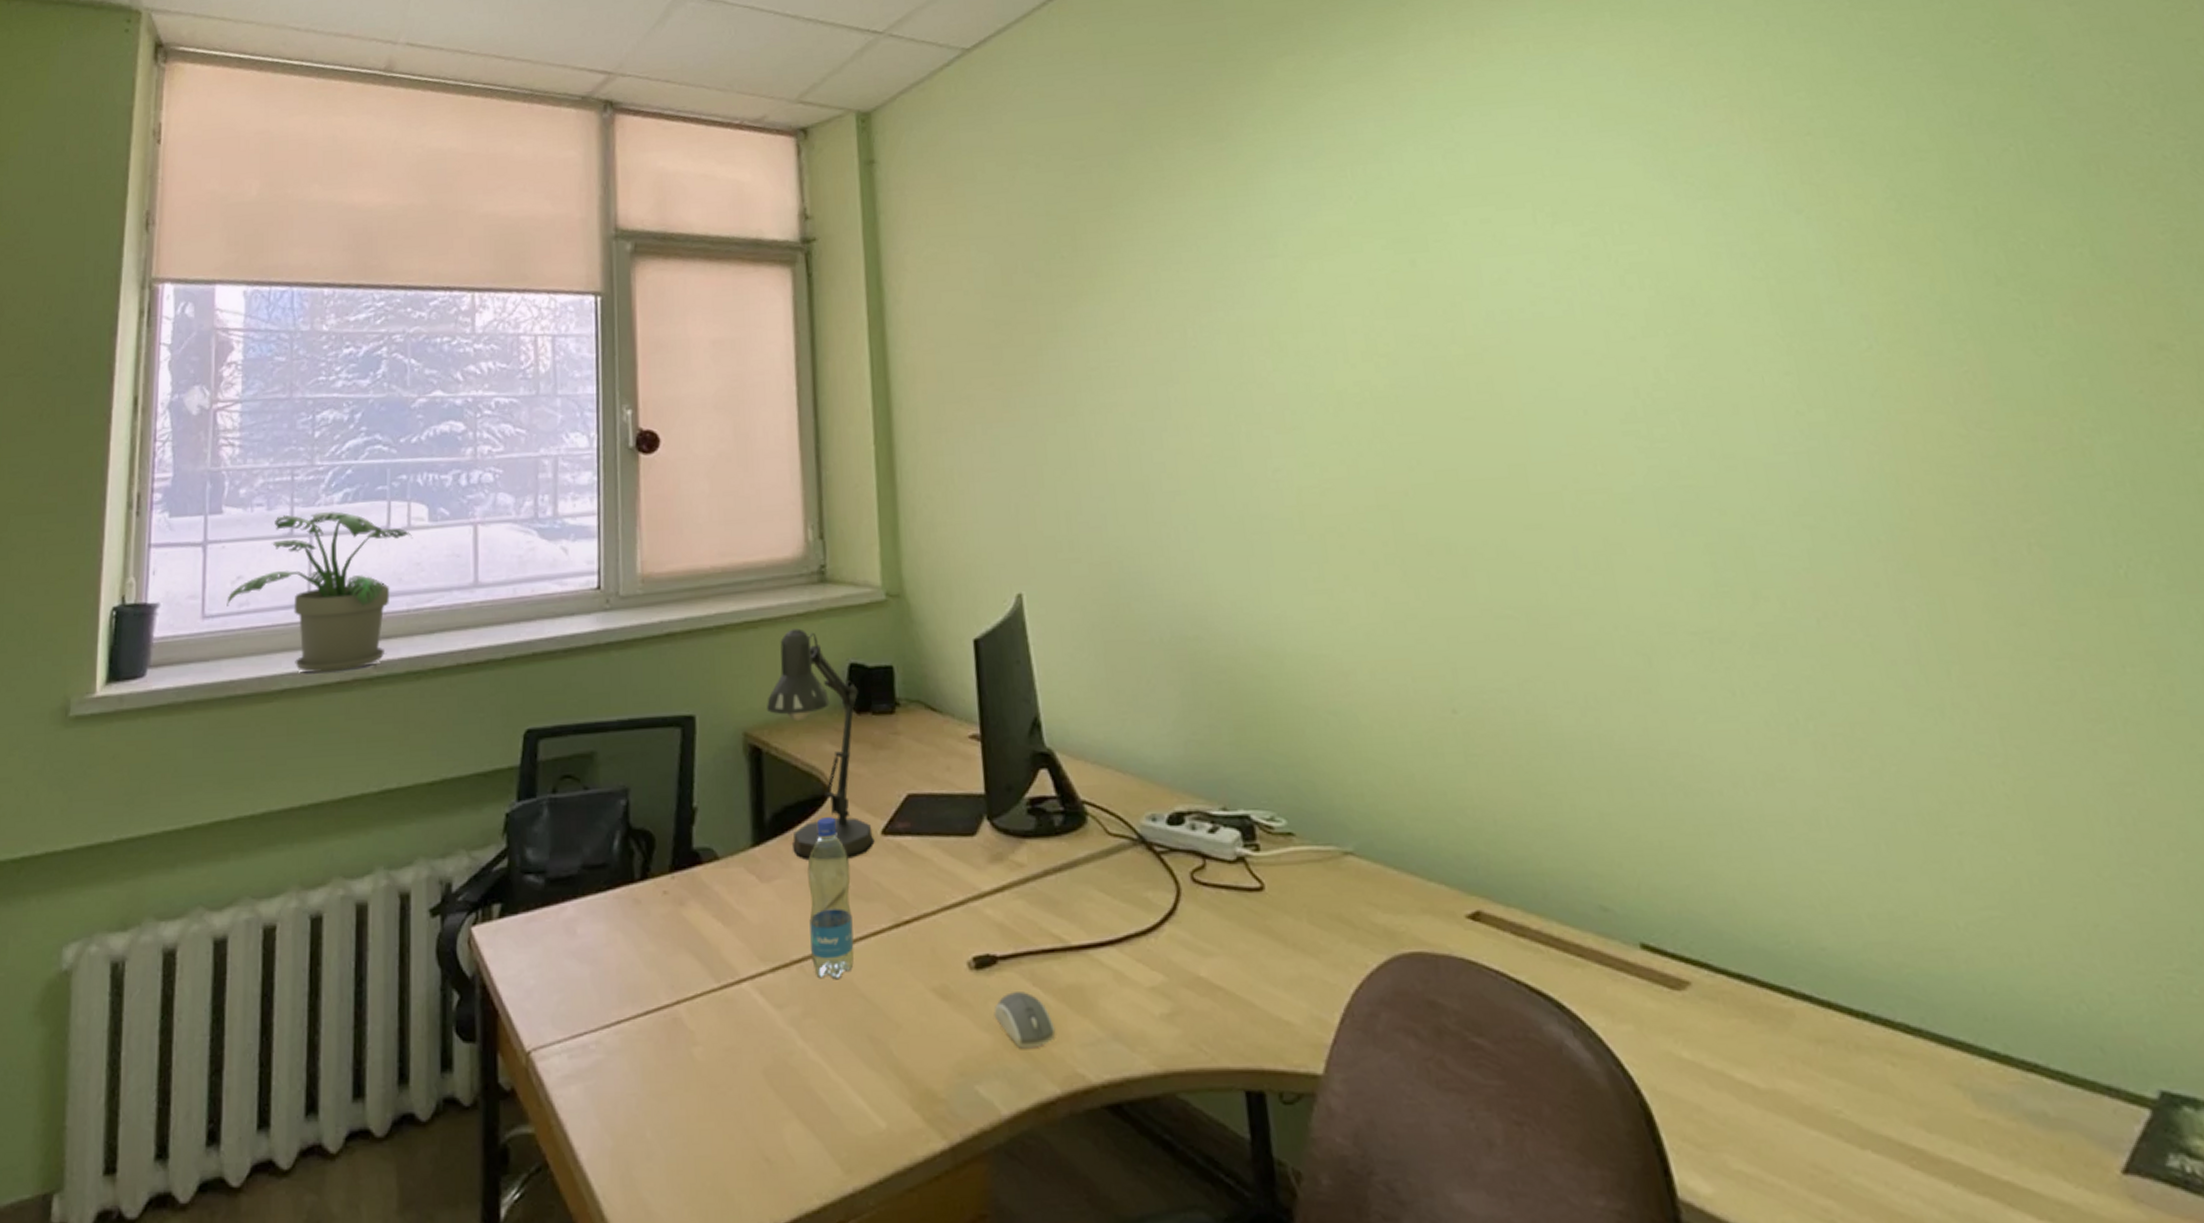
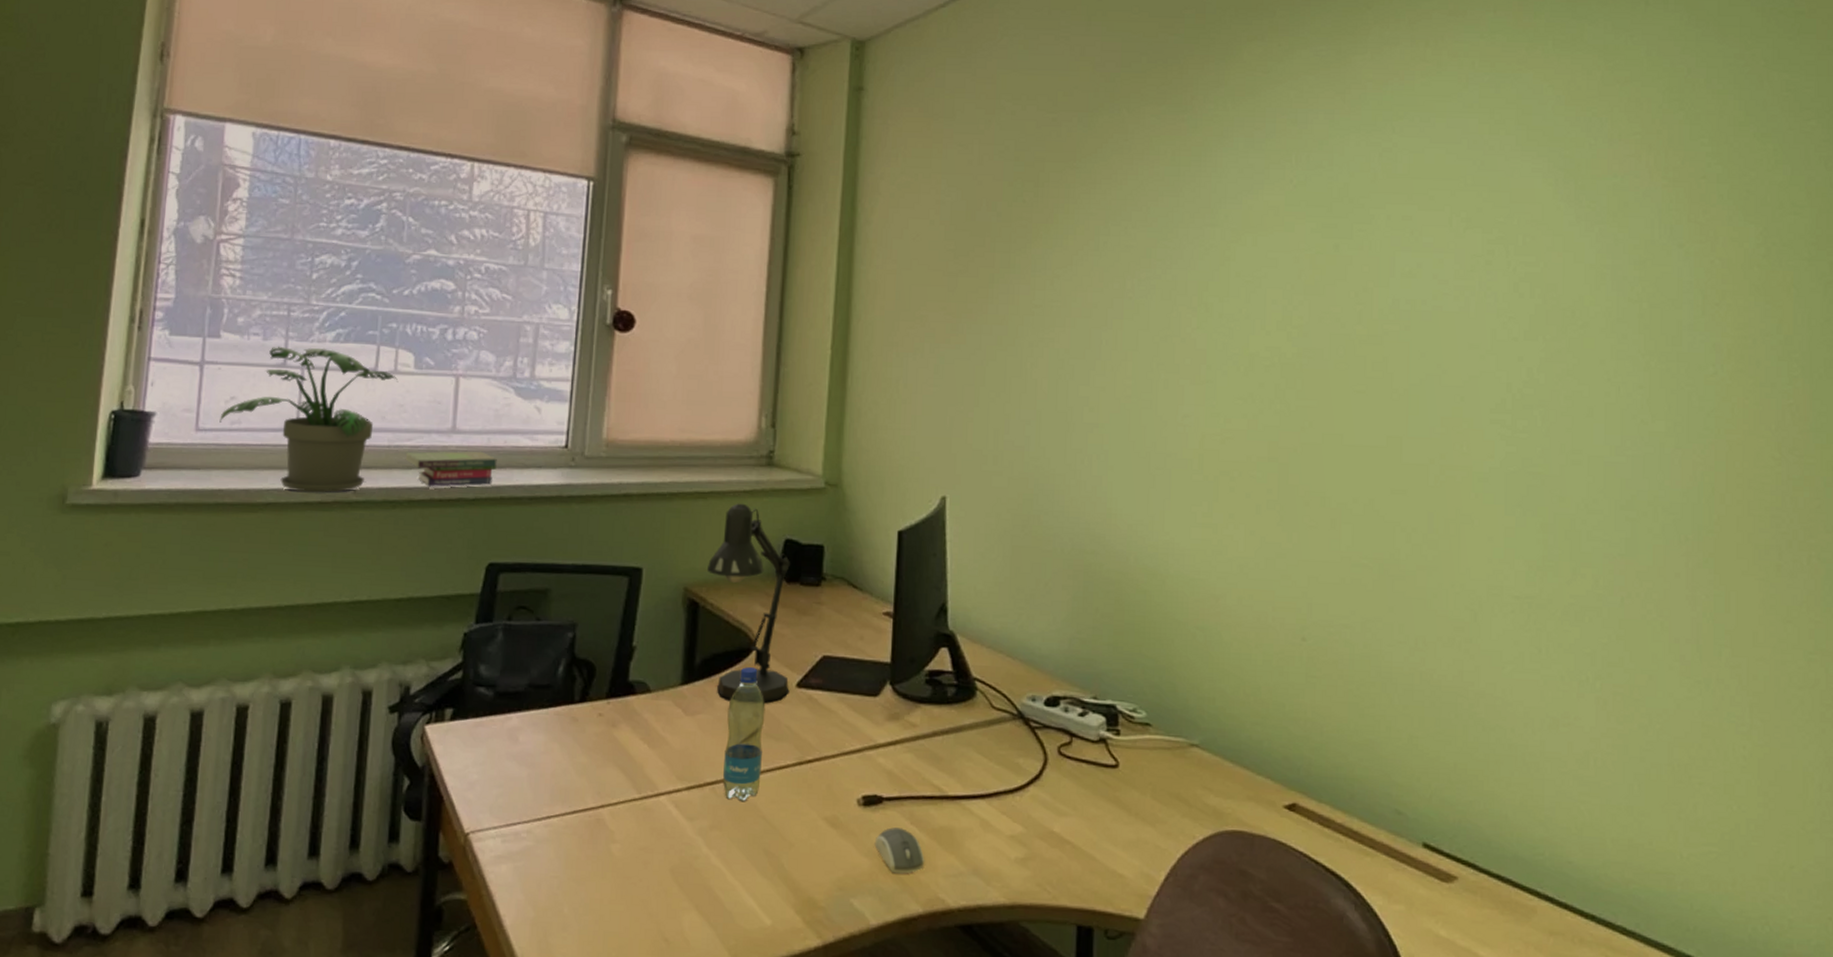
books: none [426,604,526,651] -> present [405,450,497,488]

